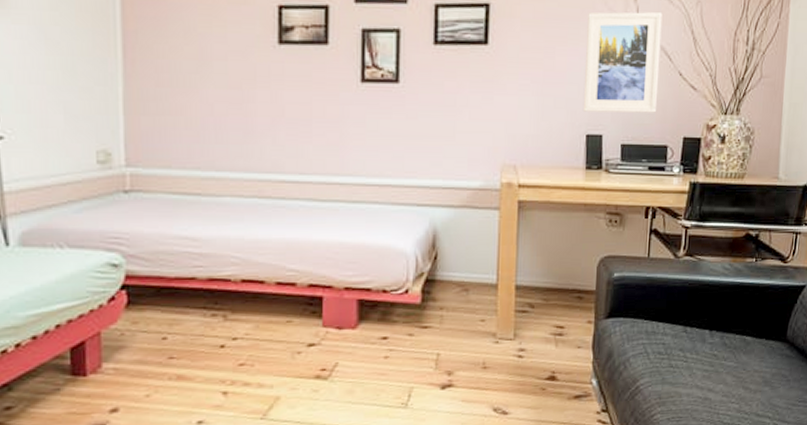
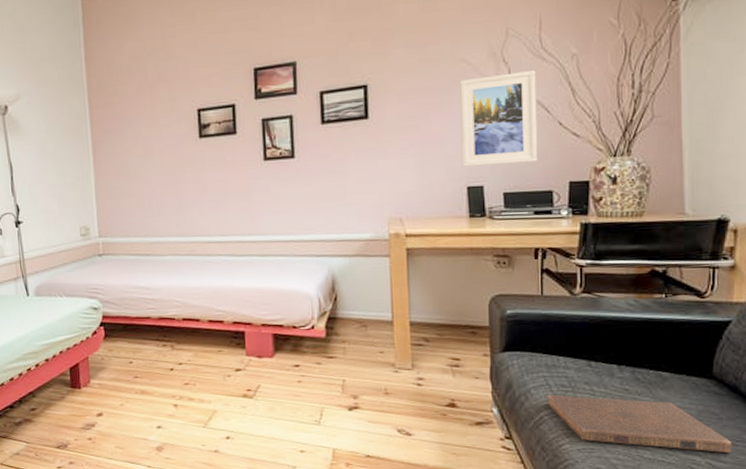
book: none [644,362,796,414] -> present [547,394,733,453]

